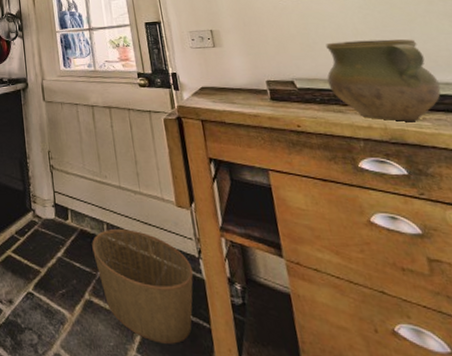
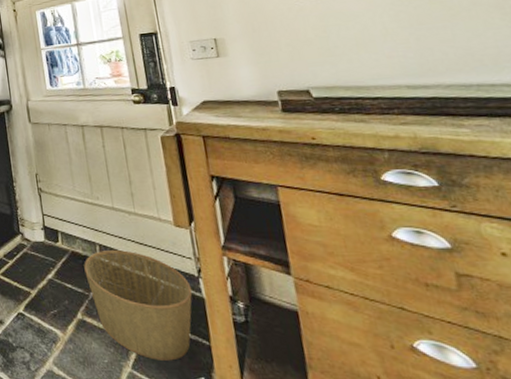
ceramic jug: present [325,39,441,122] -> none [348,36,485,130]

